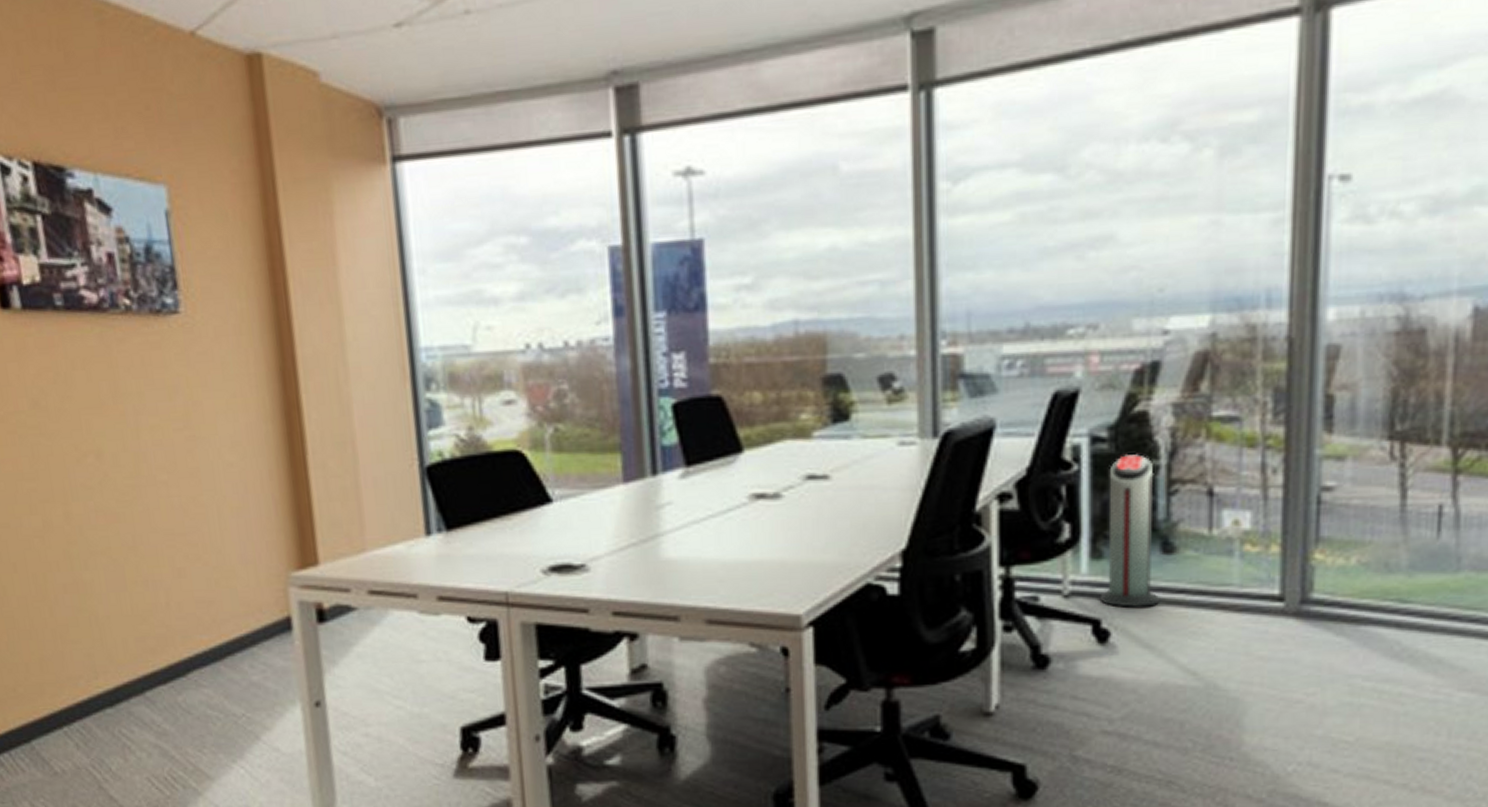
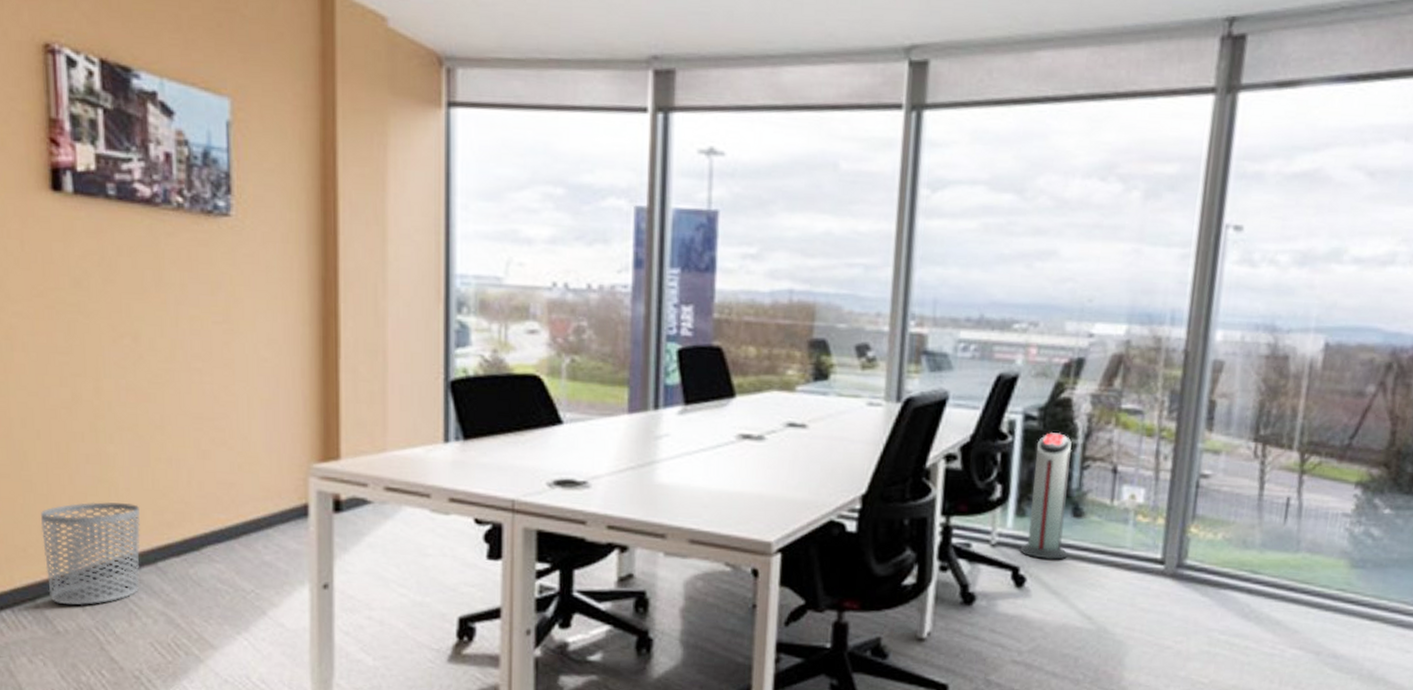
waste bin: none [26,632,130,744] -> present [41,502,140,606]

